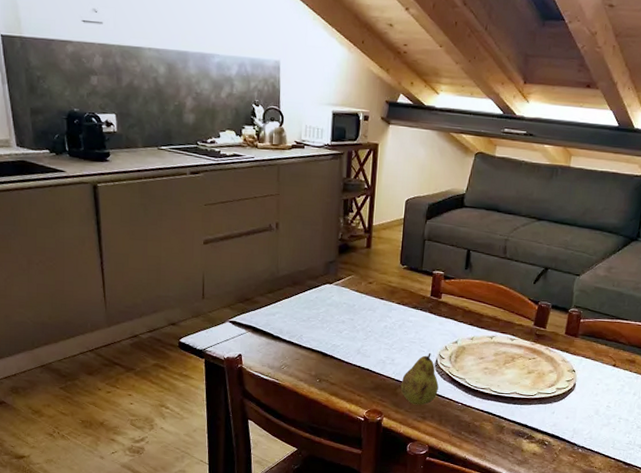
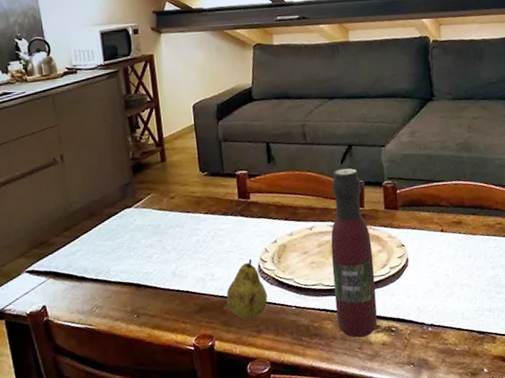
wine bottle: none [496,288,548,444] -> present [331,168,377,338]

